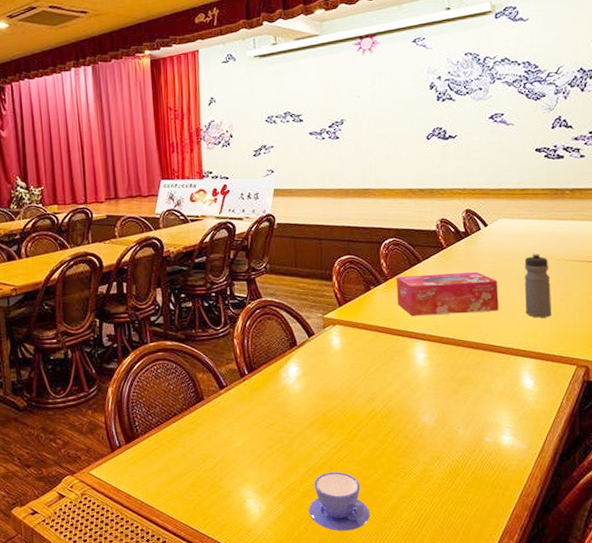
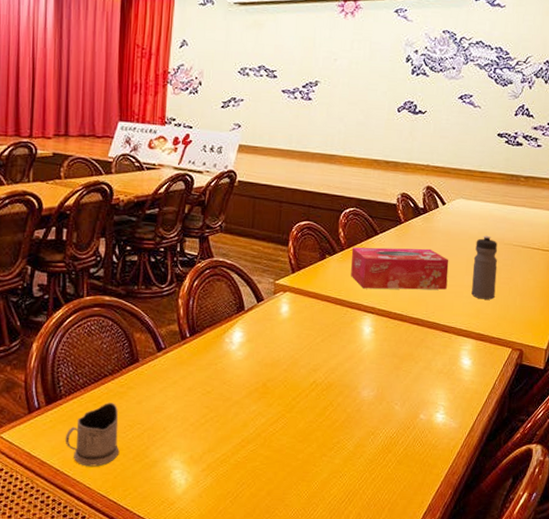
tea glass holder: none [145,439,196,498] -> present [65,403,120,467]
teacup: present [308,472,370,531] -> none [236,444,300,506]

